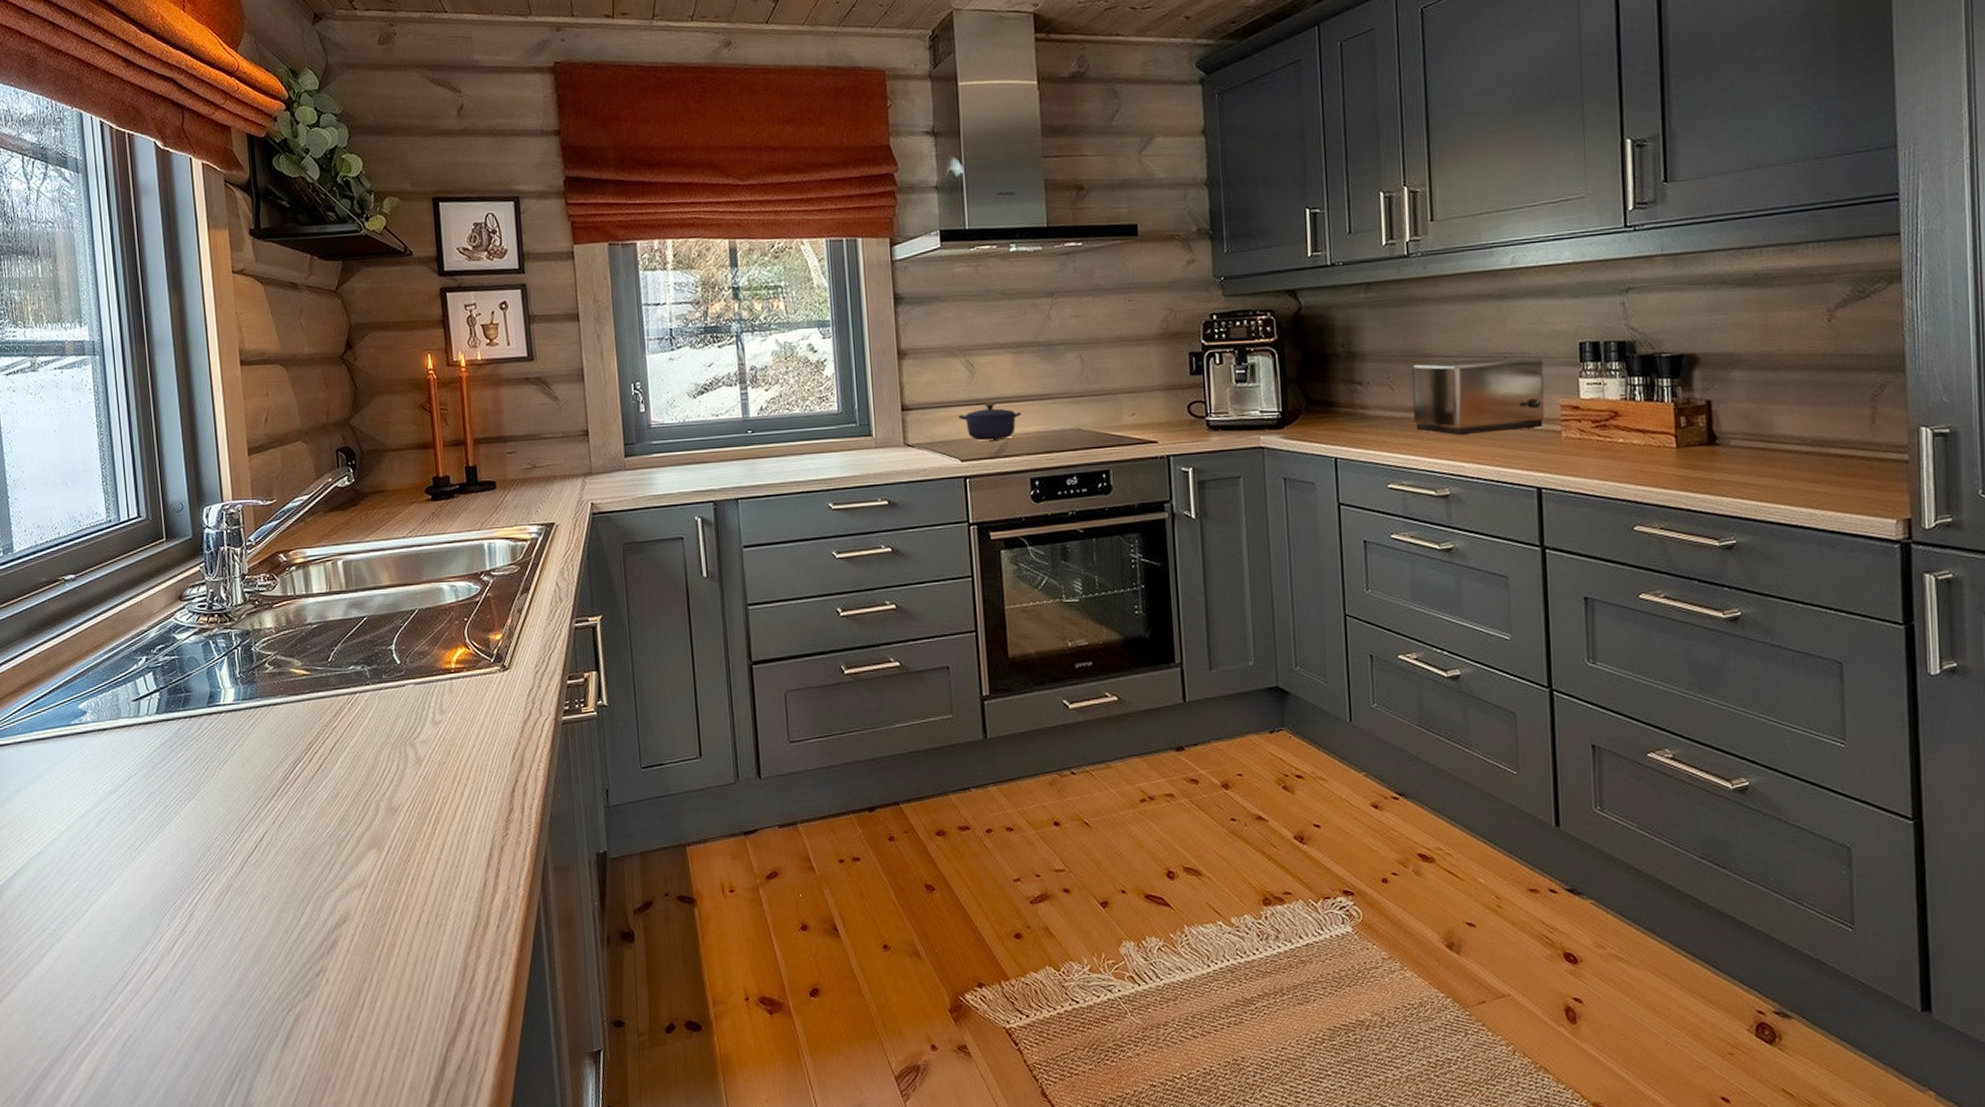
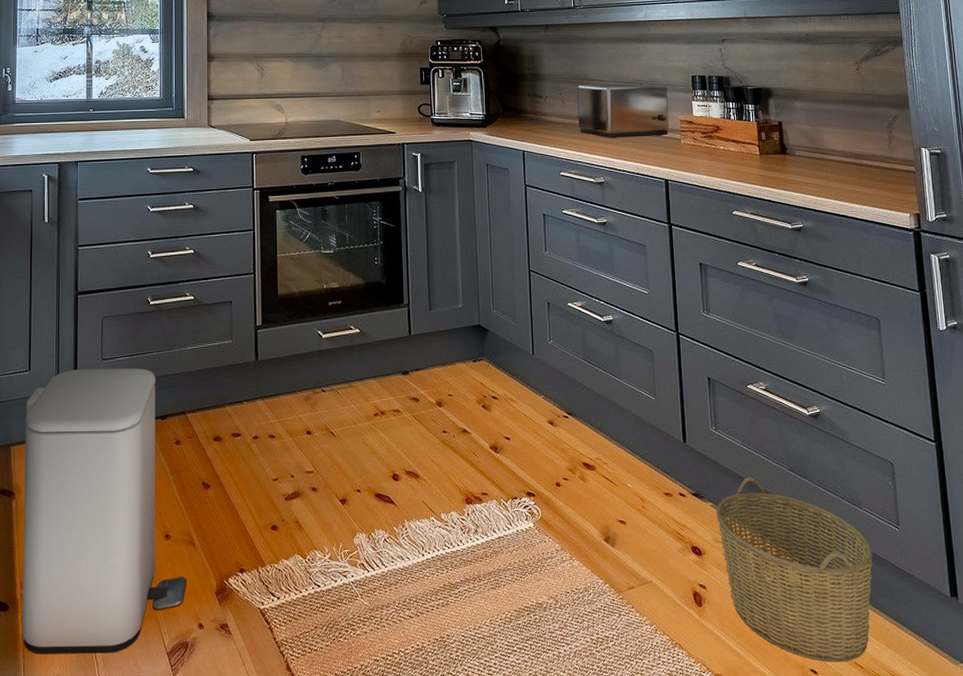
pedal bin: none [700,751,914,1079] -> present [22,368,188,655]
cooking pot: present [958,403,1022,441] -> none [250,97,297,126]
basket: none [1599,867,1814,1090] -> present [716,477,873,663]

